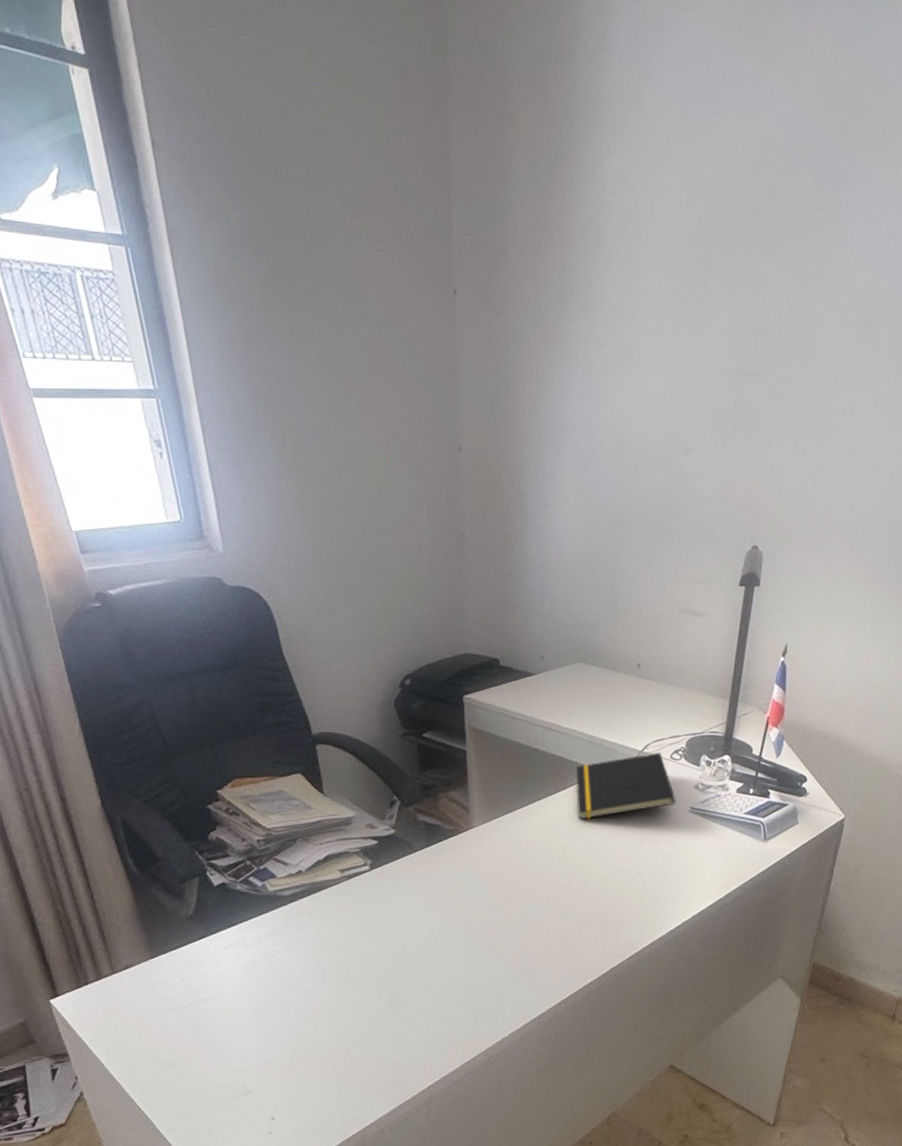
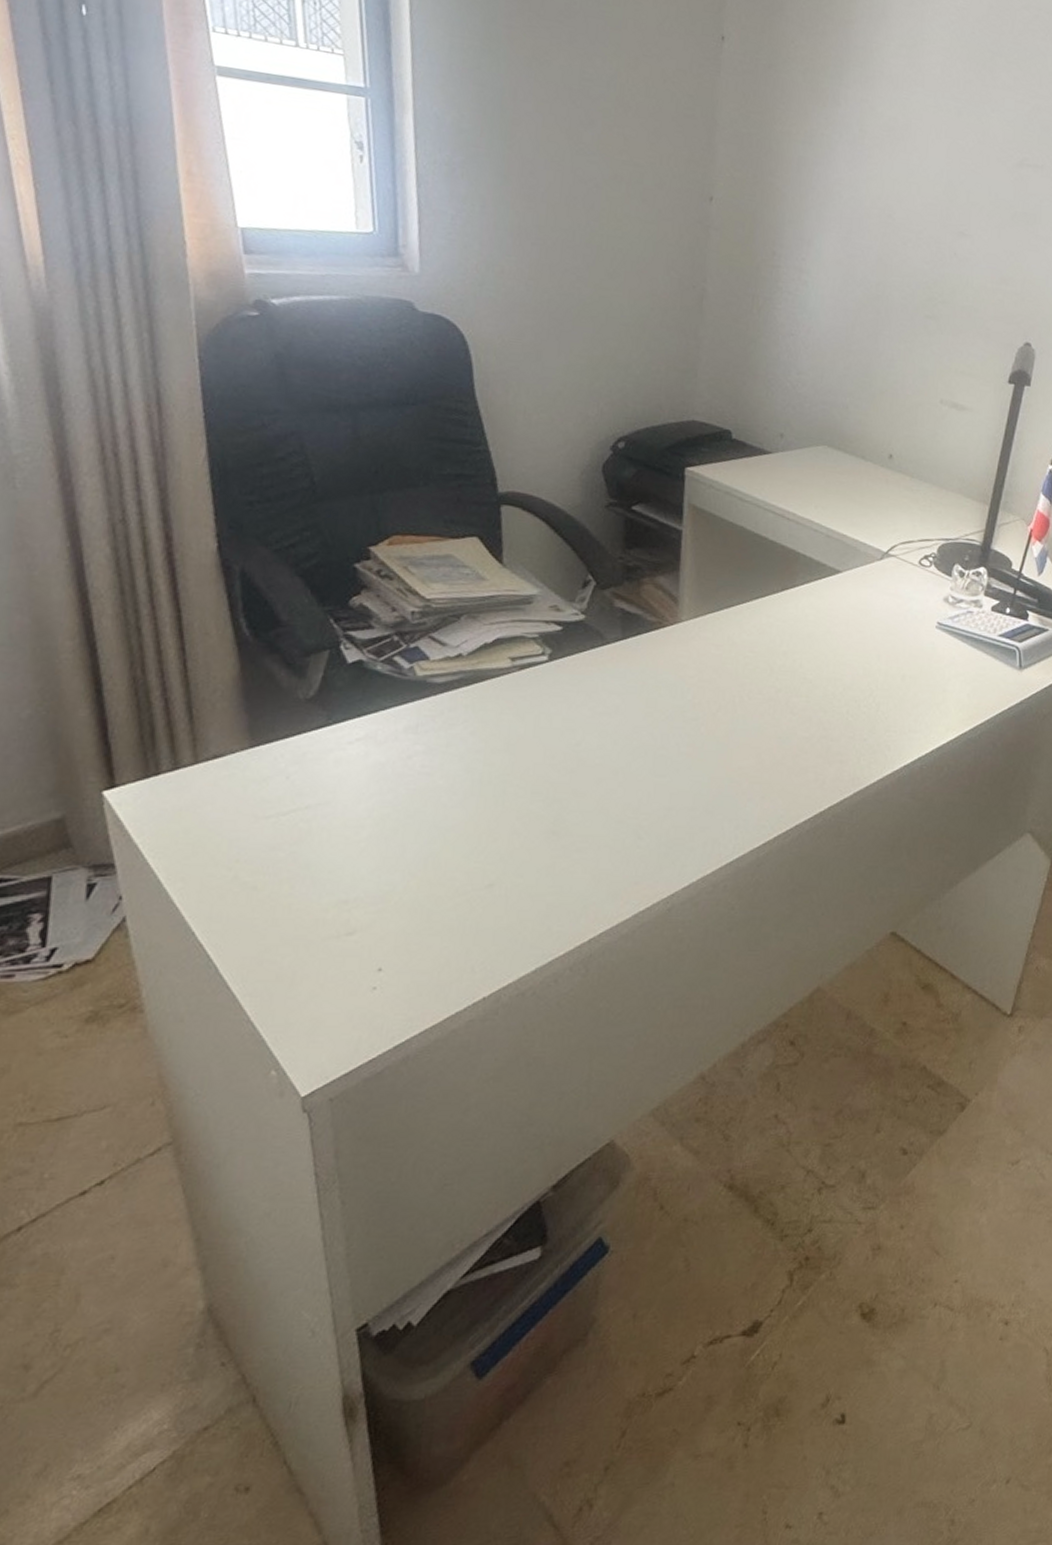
notepad: present [576,752,677,820] -> none [806,555,923,625]

